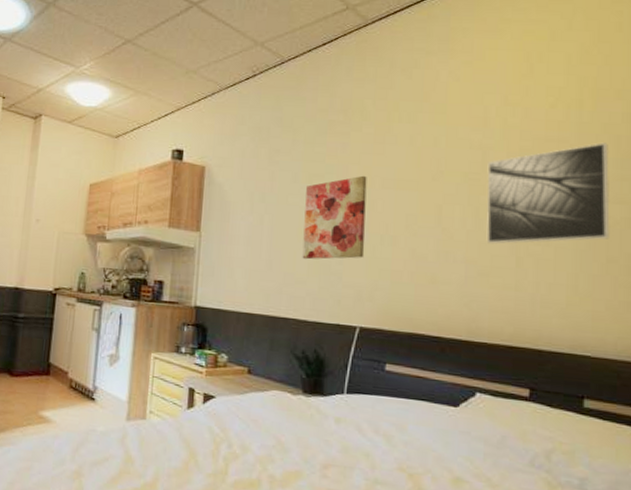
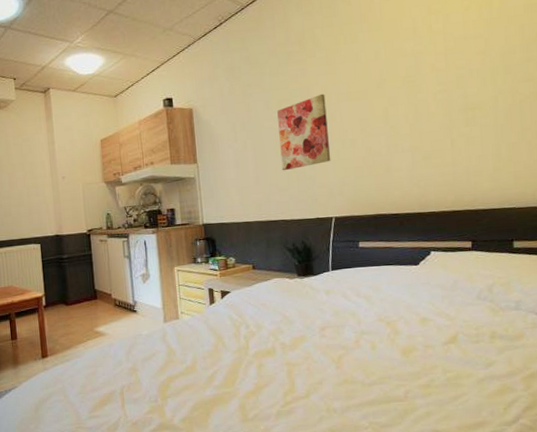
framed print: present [486,142,610,244] -> none [420,32,522,132]

